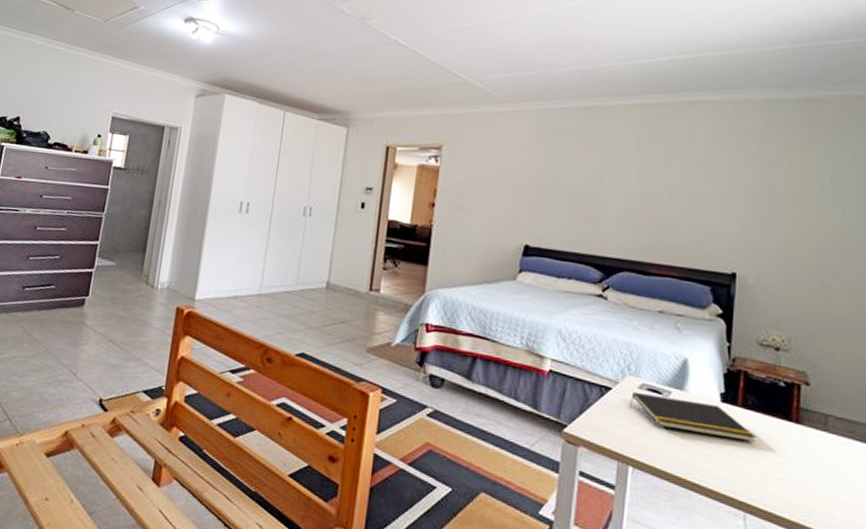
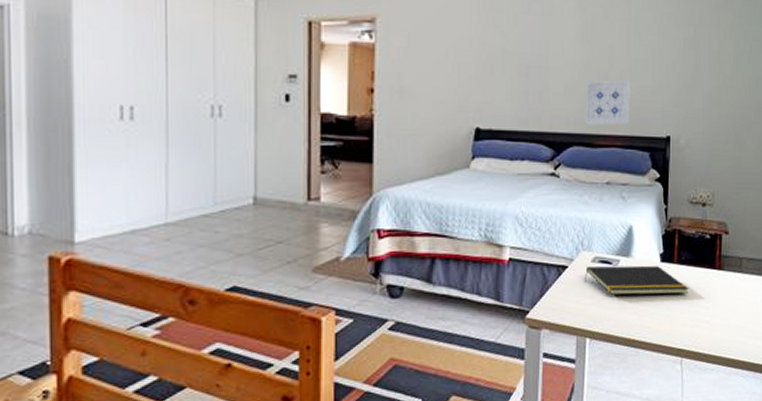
wall art: none [638,212,691,256] -> present [585,80,630,125]

